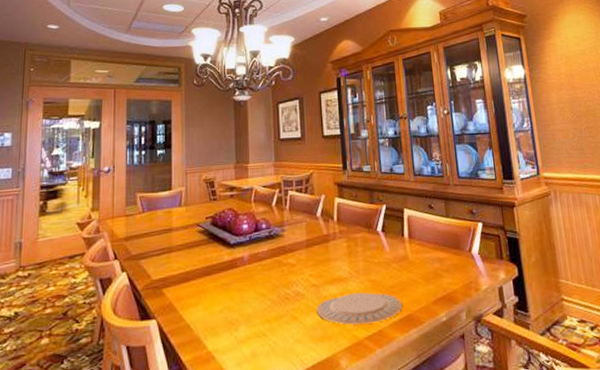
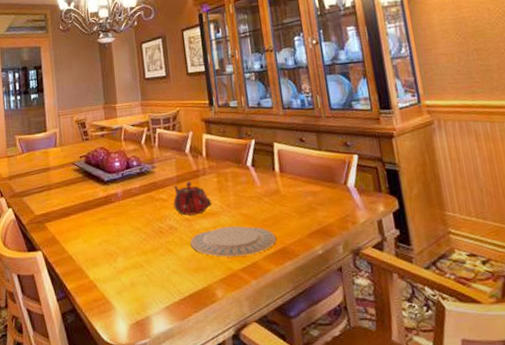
teapot: none [301,245,340,281] -> present [173,181,211,216]

